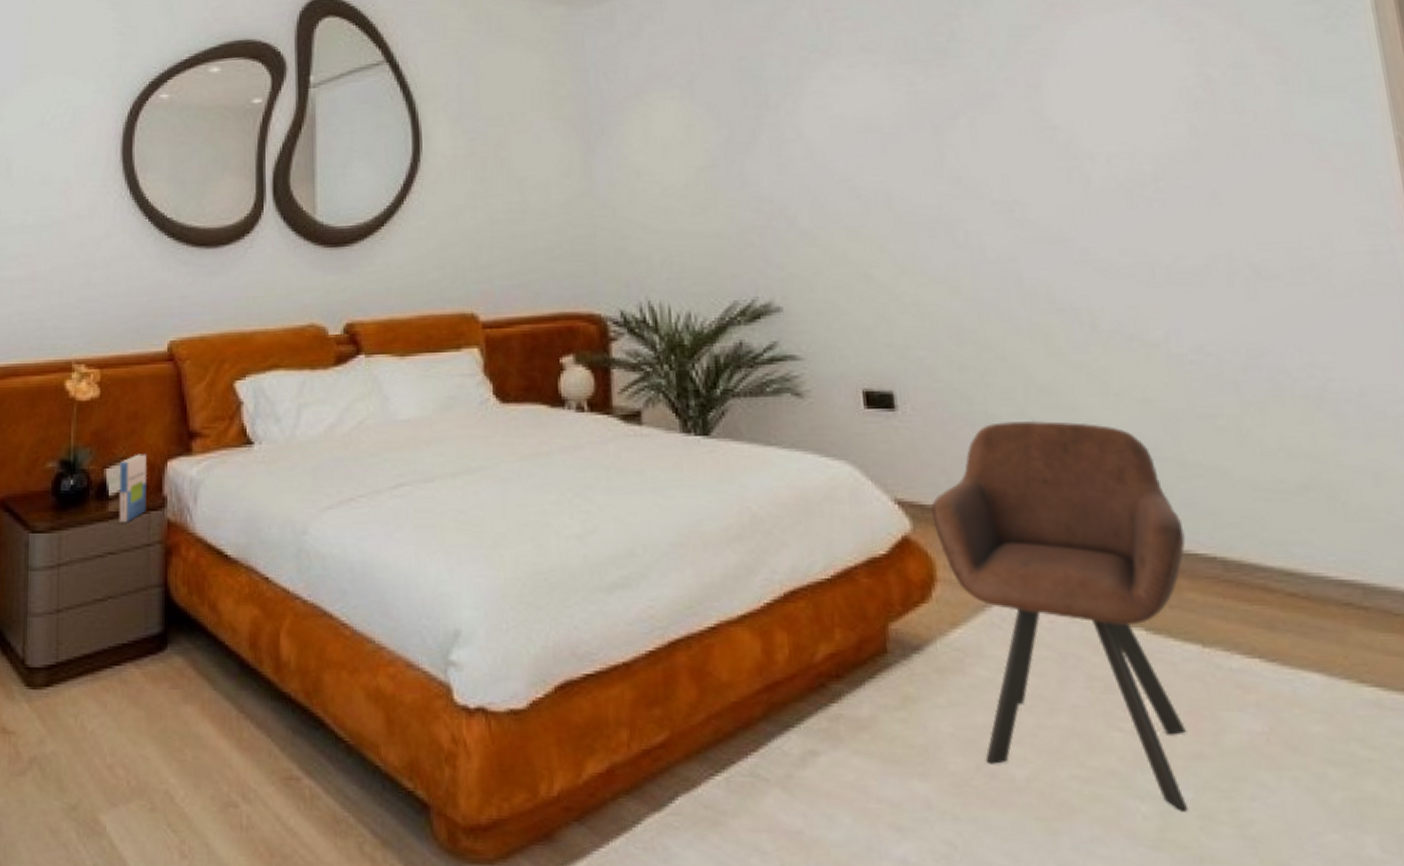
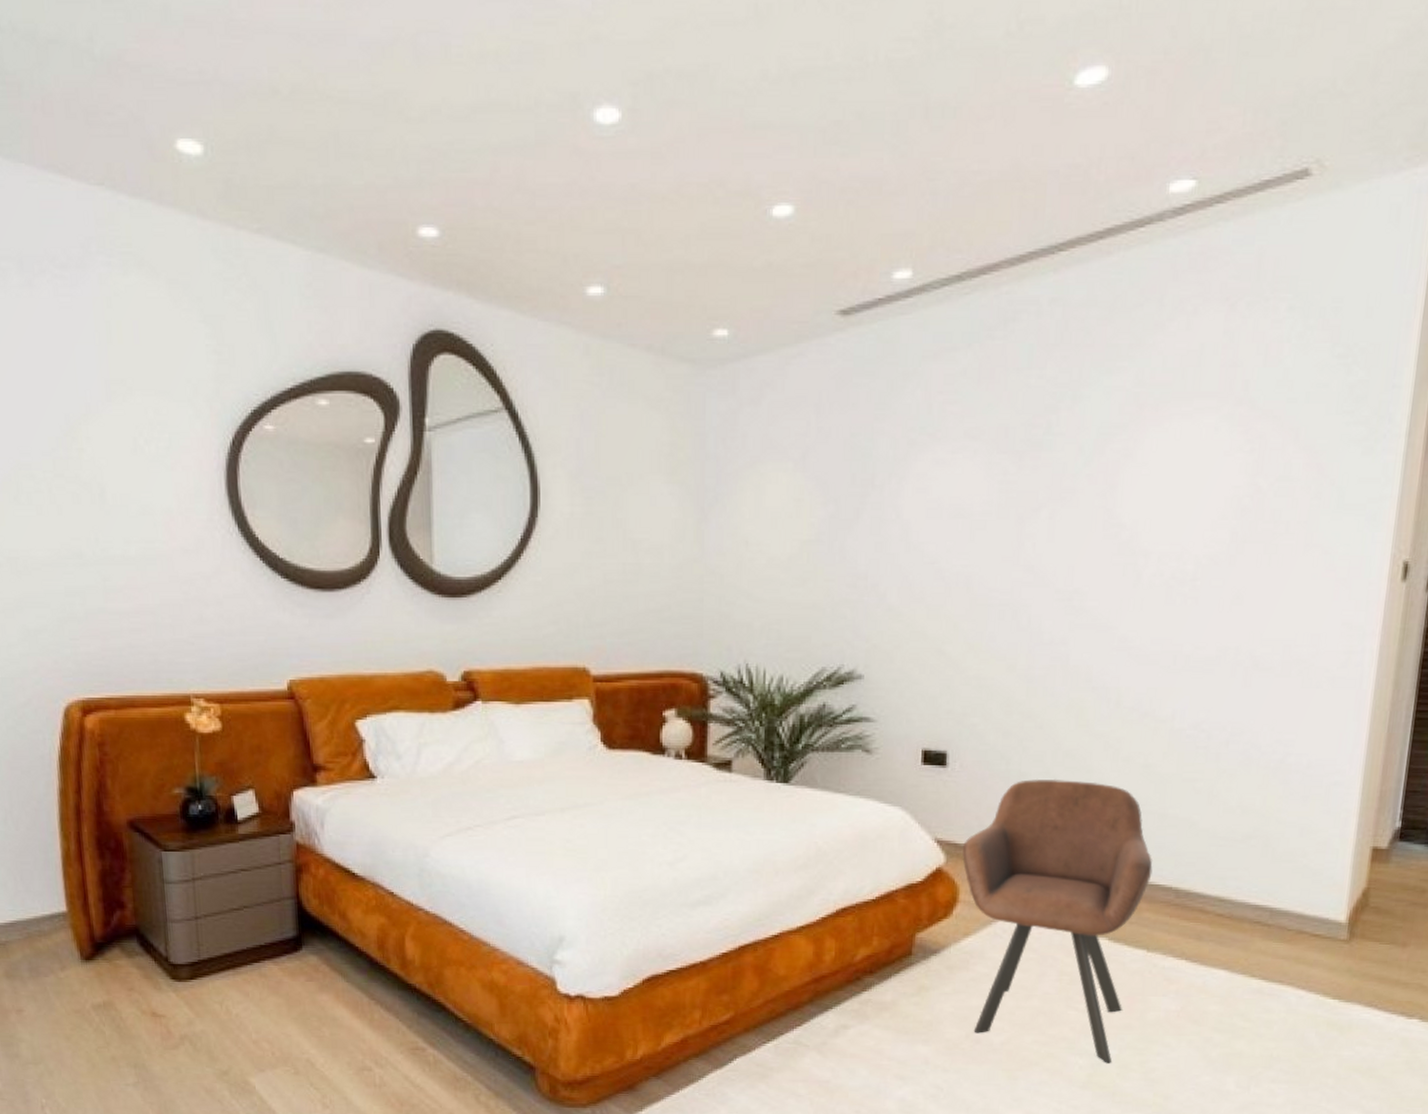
book: present [119,454,146,523] -> none [246,783,275,844]

